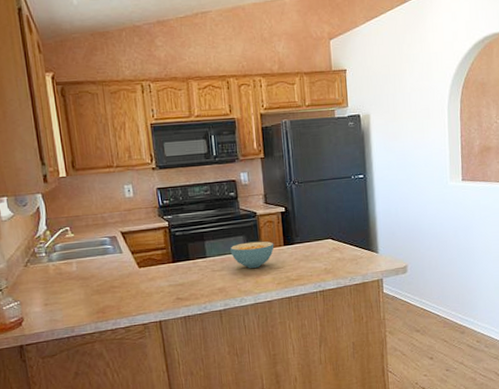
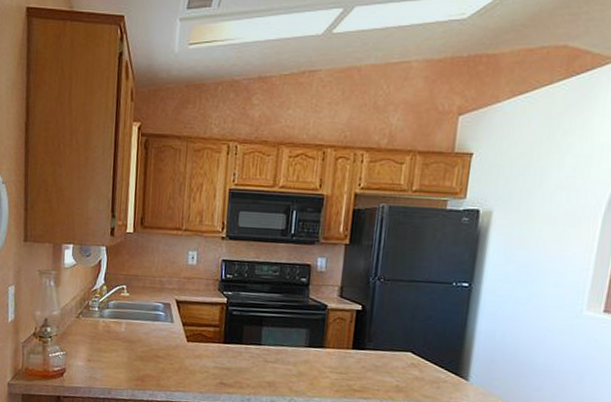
cereal bowl: present [230,241,274,268] -> none [289,337,341,368]

